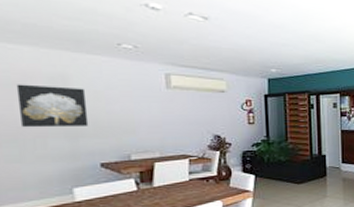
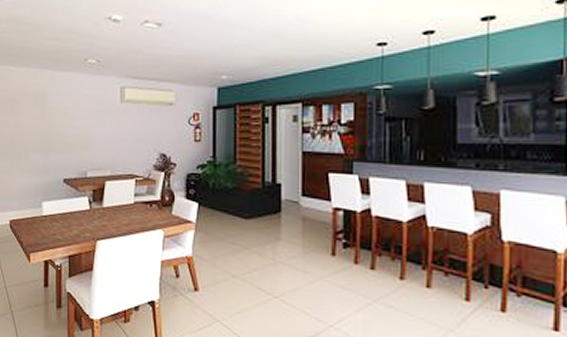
wall art: present [16,84,89,128] -> none [12,102,58,142]

